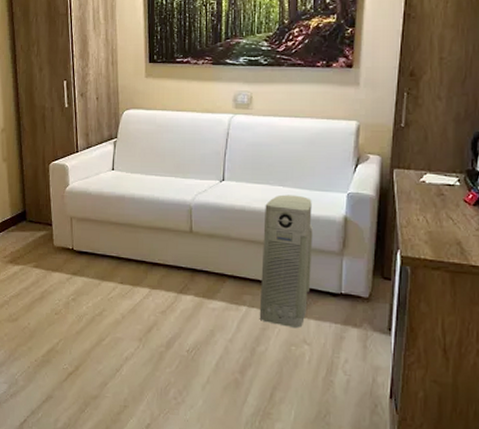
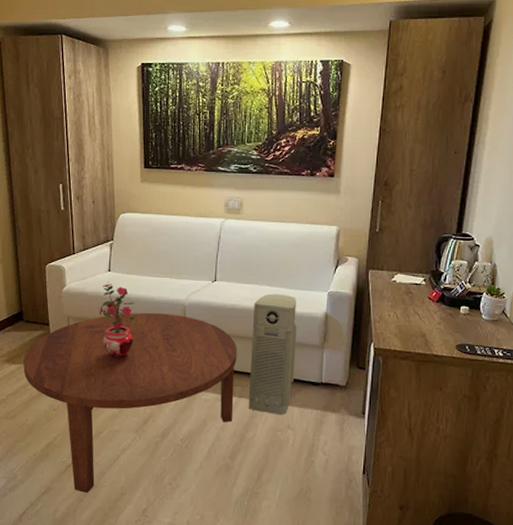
coffee table: none [26,214,247,403] -> present [23,313,237,493]
potted plant: none [101,180,142,262] -> present [97,281,137,359]

